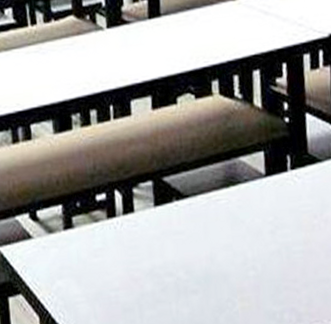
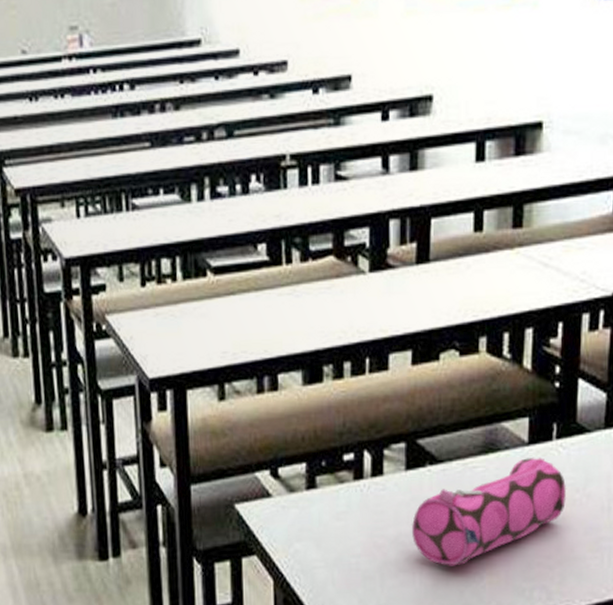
pencil case: none [164,188,306,295] -> present [412,458,567,566]

